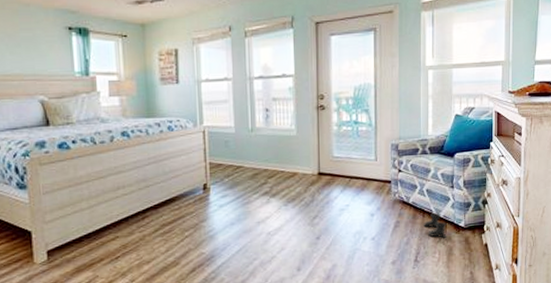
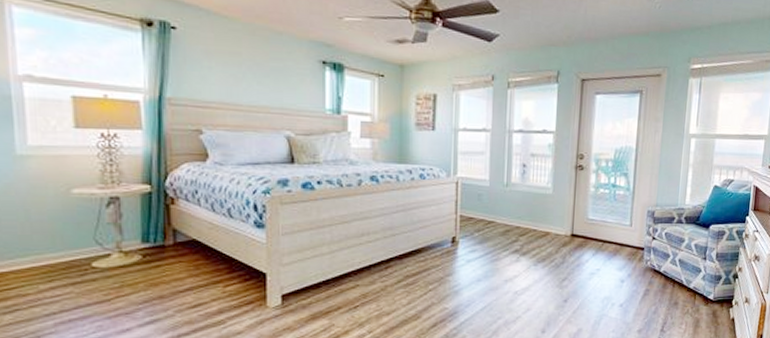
boots: present [423,212,447,238] -> none [673,283,696,310]

